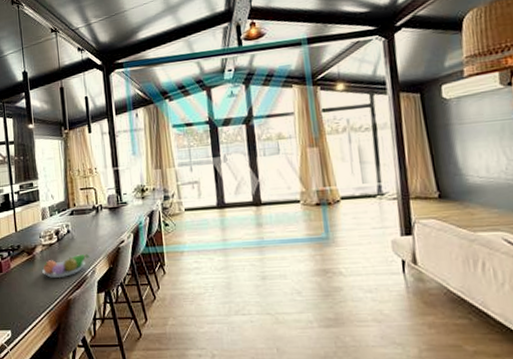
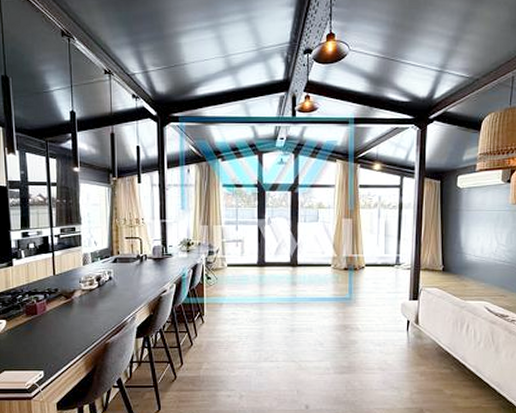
fruit bowl: present [42,254,90,279] -> none [80,301,130,323]

